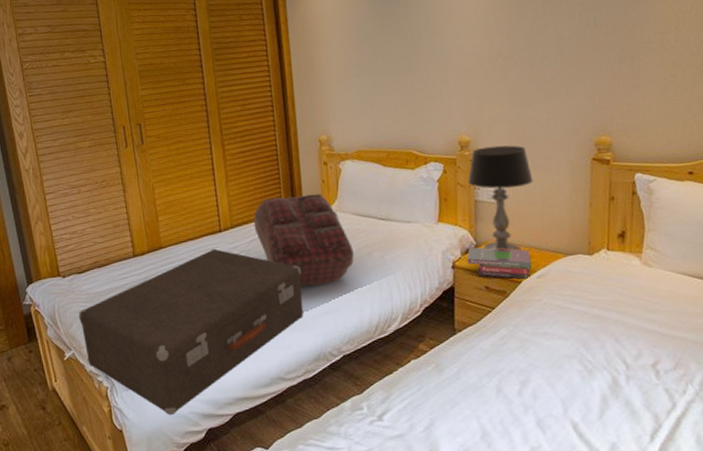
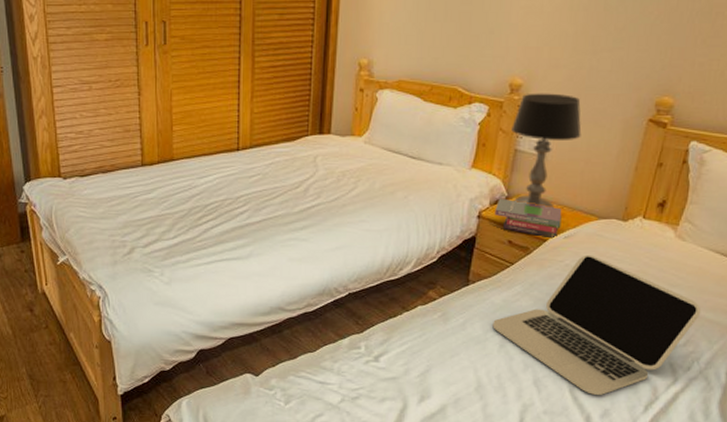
suitcase: present [78,248,304,416] -> none [76,167,319,333]
backpack: present [253,193,354,286] -> none [274,120,377,219]
laptop: none [485,291,684,430] -> present [493,255,701,395]

